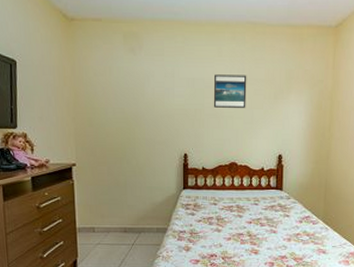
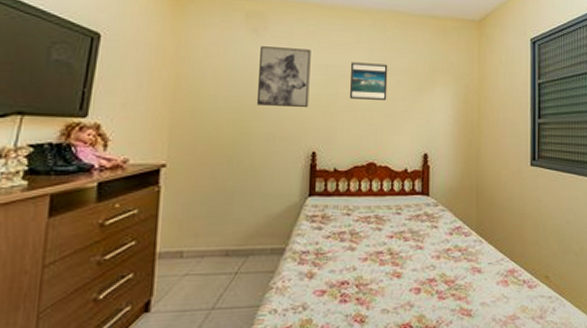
wall art: none [137,64,180,116] -> present [256,46,311,107]

